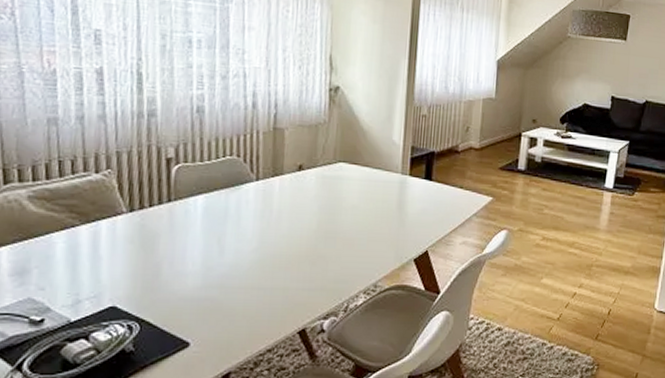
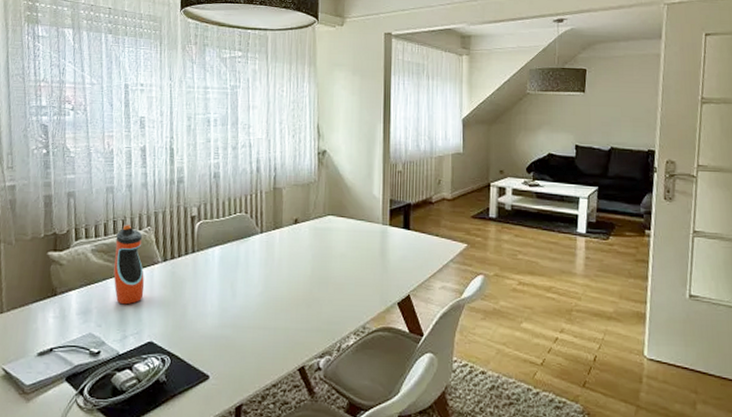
water bottle: none [60,166,104,264] -> present [113,225,145,305]

